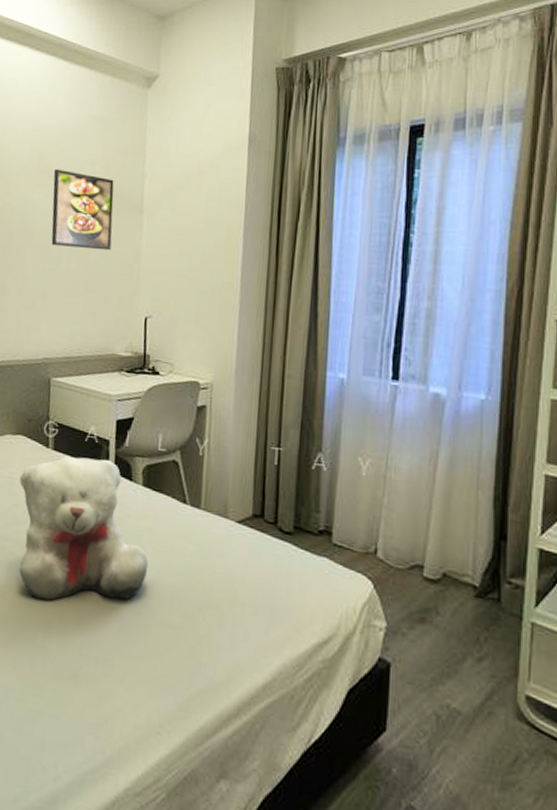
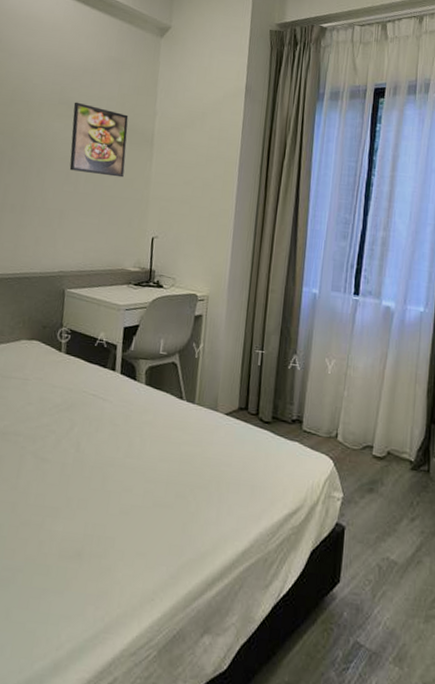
teddy bear: present [19,455,149,601] -> none [30,358,148,489]

